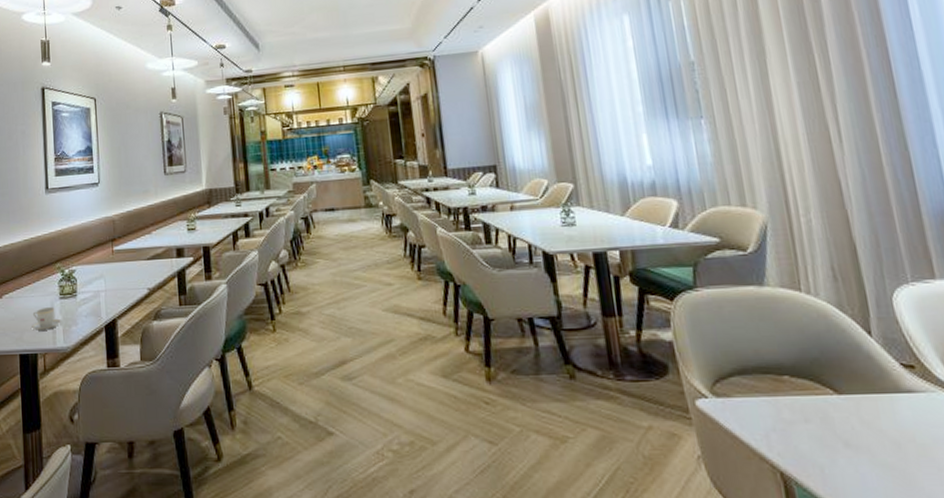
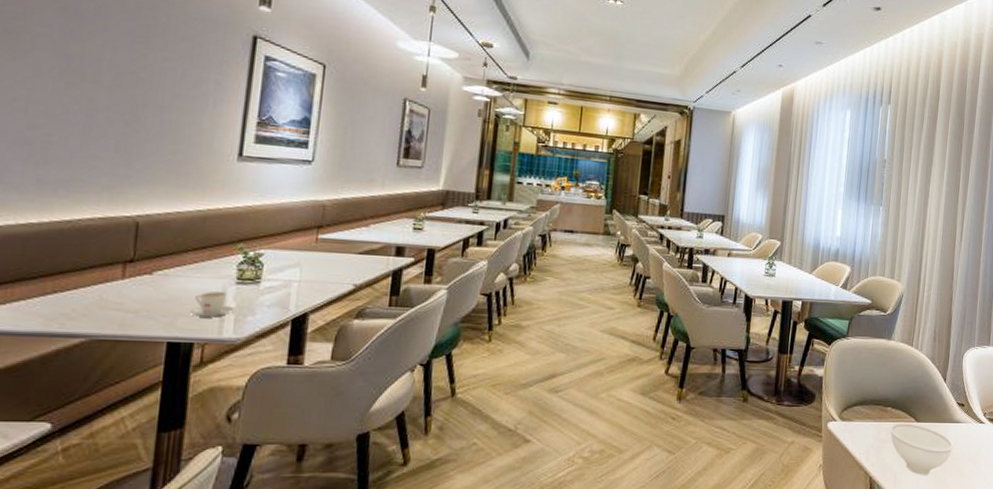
bowl: none [794,394,914,469] -> present [889,421,954,475]

